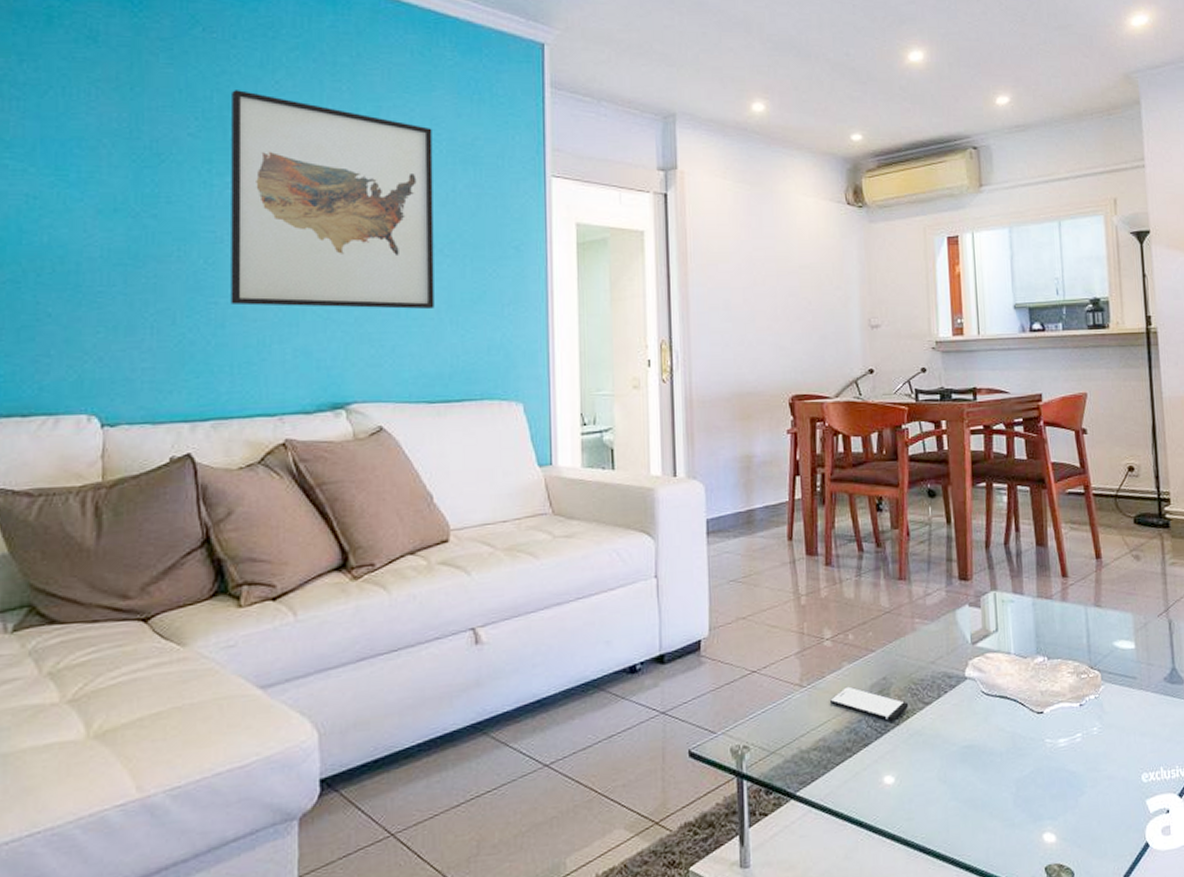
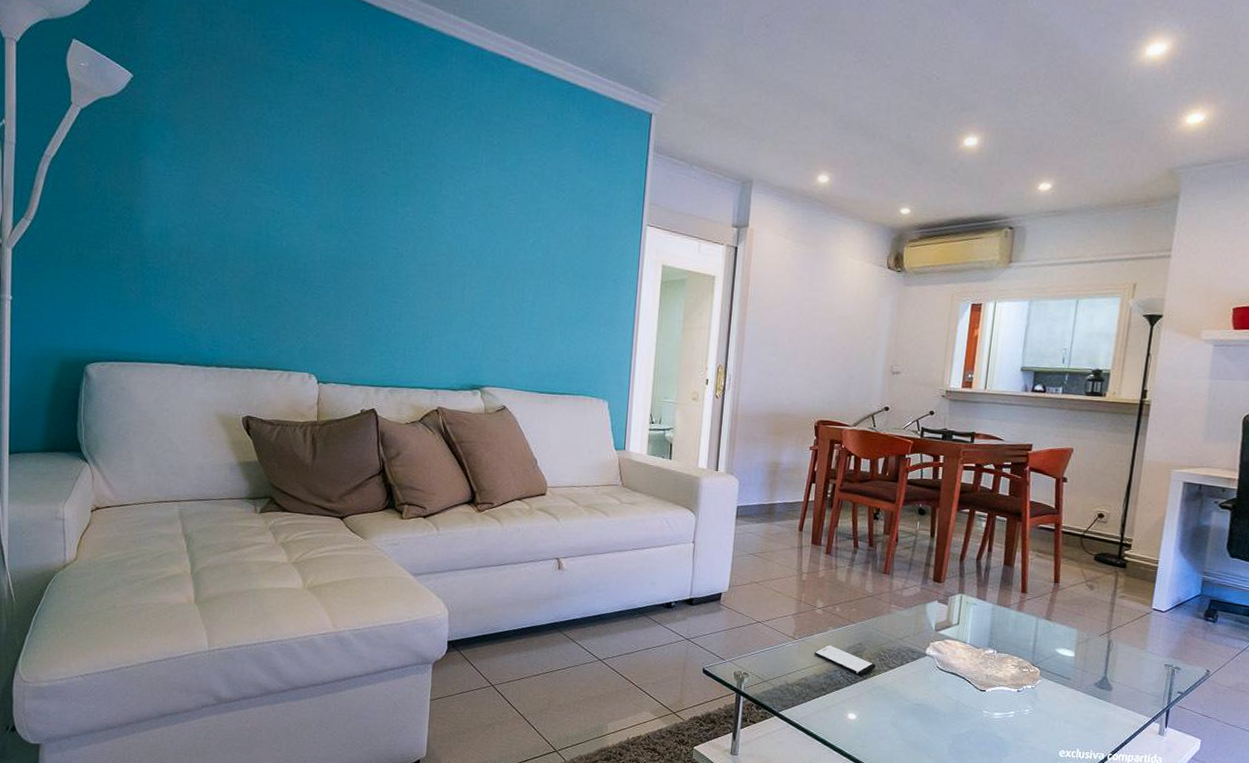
wall art: present [231,90,434,309] -> none [406,139,559,322]

